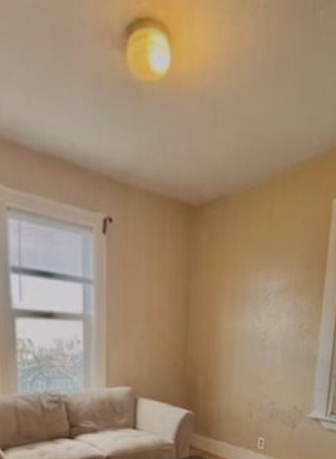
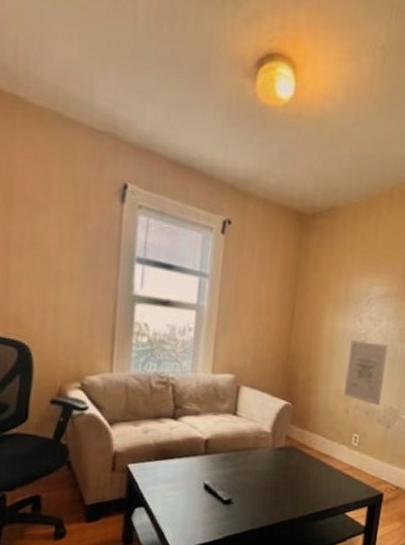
wall art: none [246,339,290,406] -> present [344,339,389,406]

